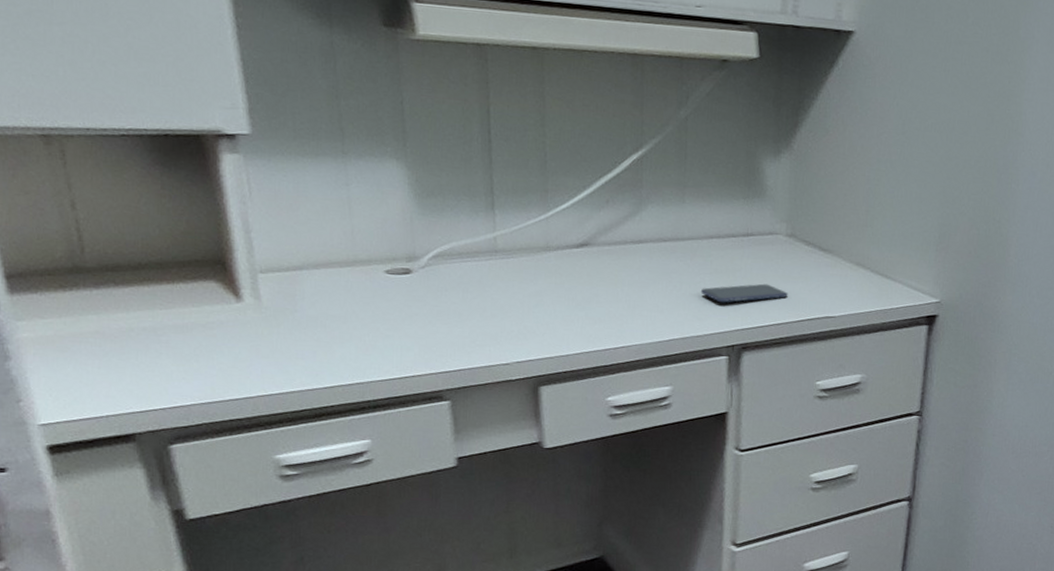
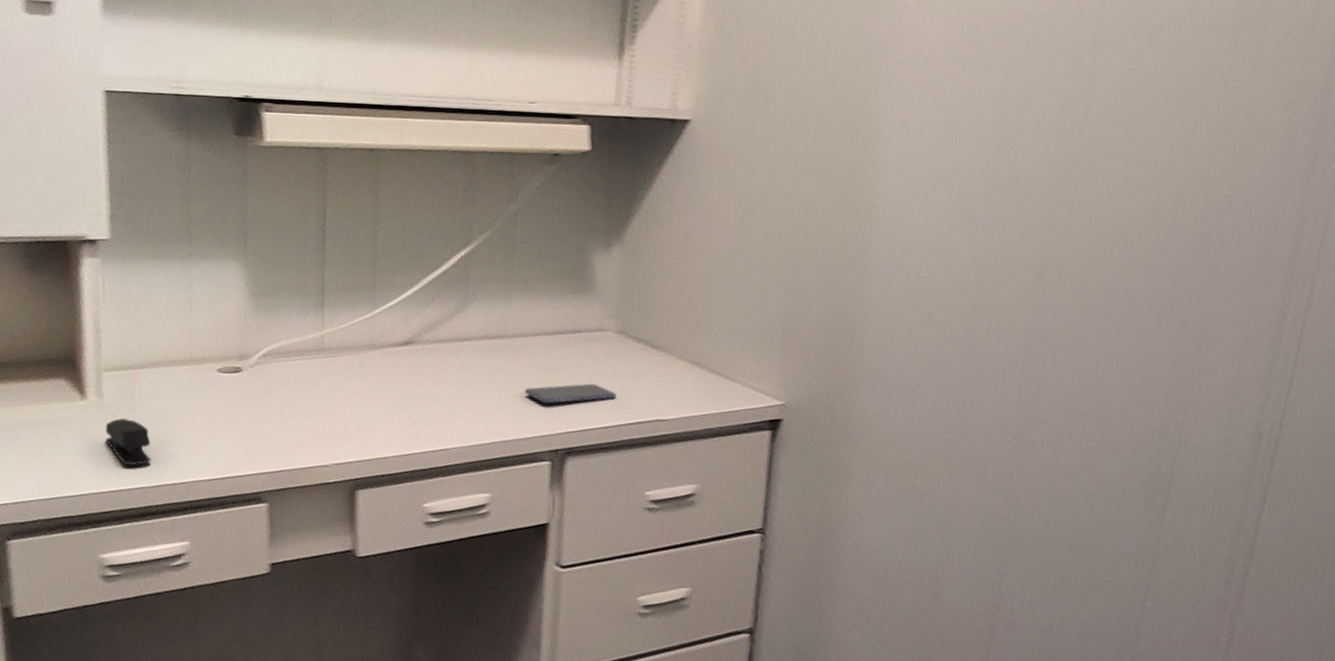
stapler: none [267,320,322,367] -> present [105,418,151,466]

